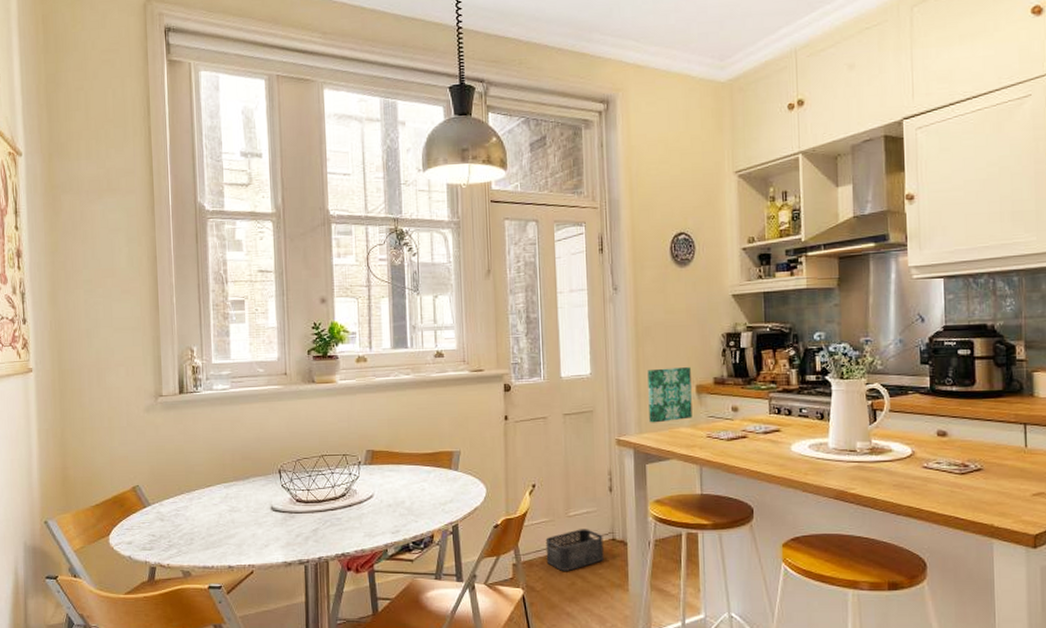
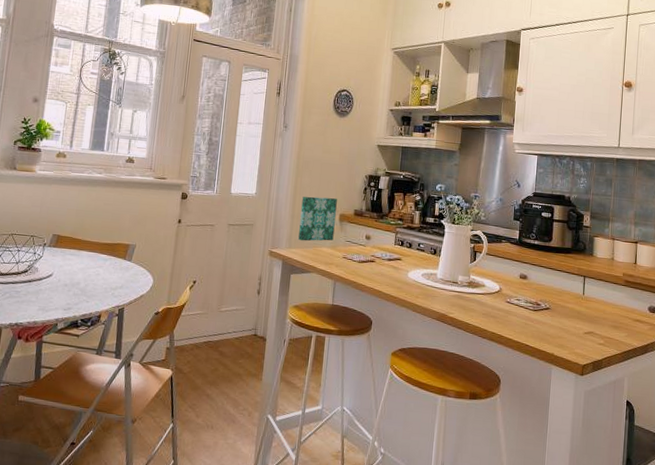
storage bin: present [545,529,604,571] -> none [196,323,247,358]

